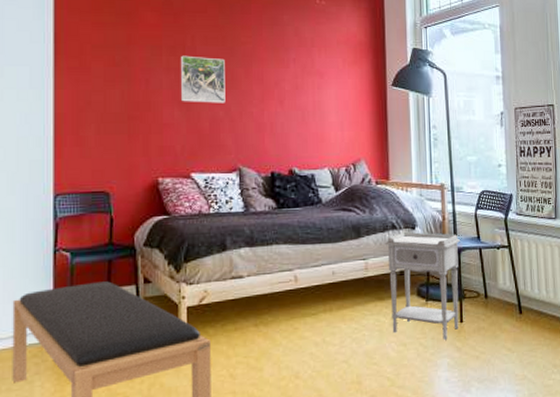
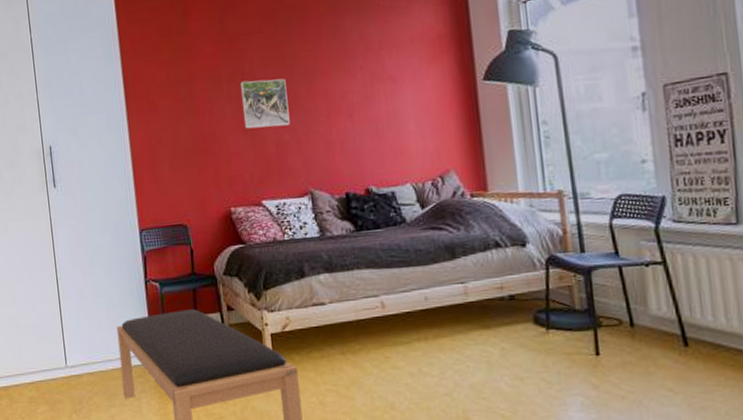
nightstand: present [384,232,461,340] -> none [487,250,594,375]

